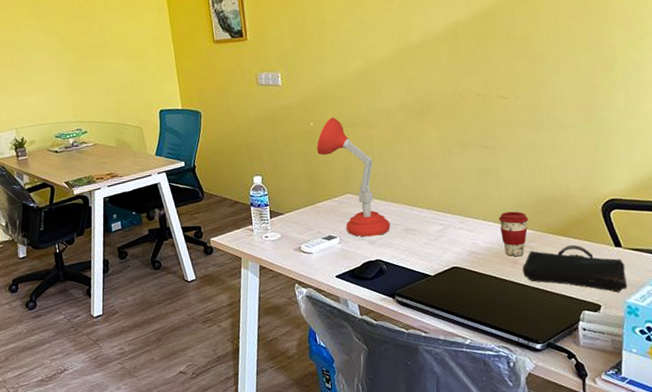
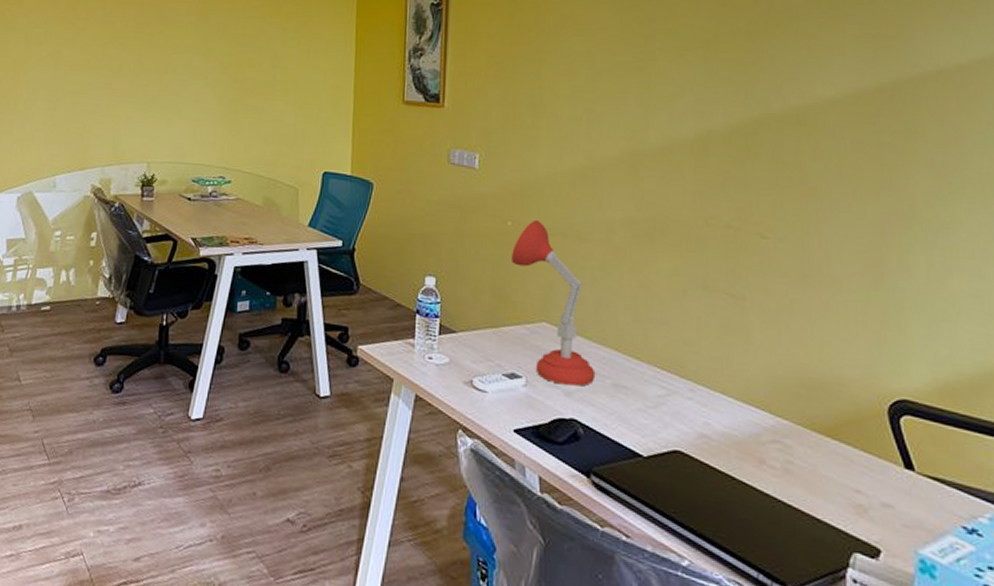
coffee cup: present [498,211,529,257] -> none [742,388,785,455]
pencil case: present [522,244,627,293] -> none [771,449,920,536]

